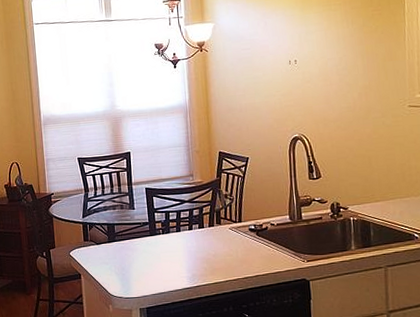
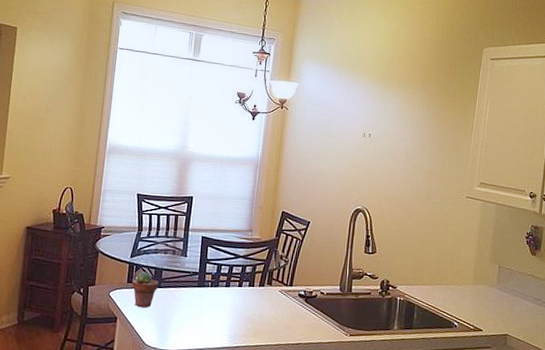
potted succulent: none [89,229,113,263] -> present [132,271,158,308]

